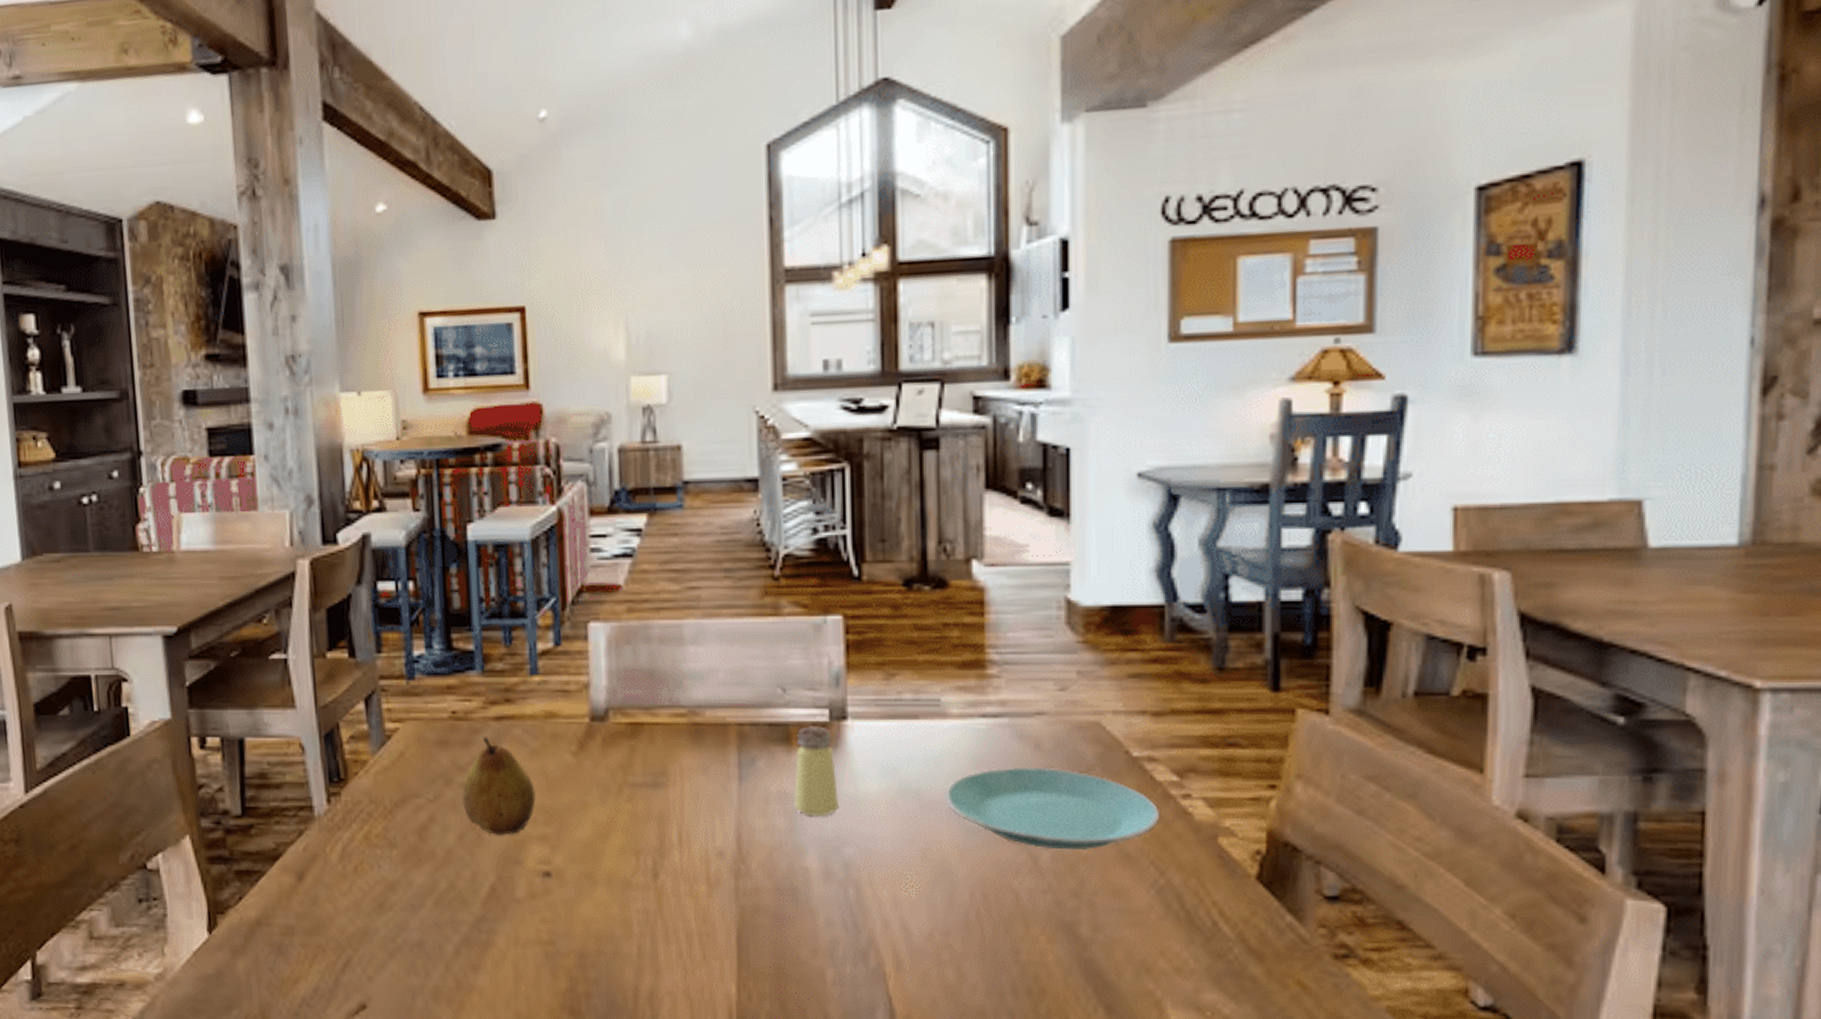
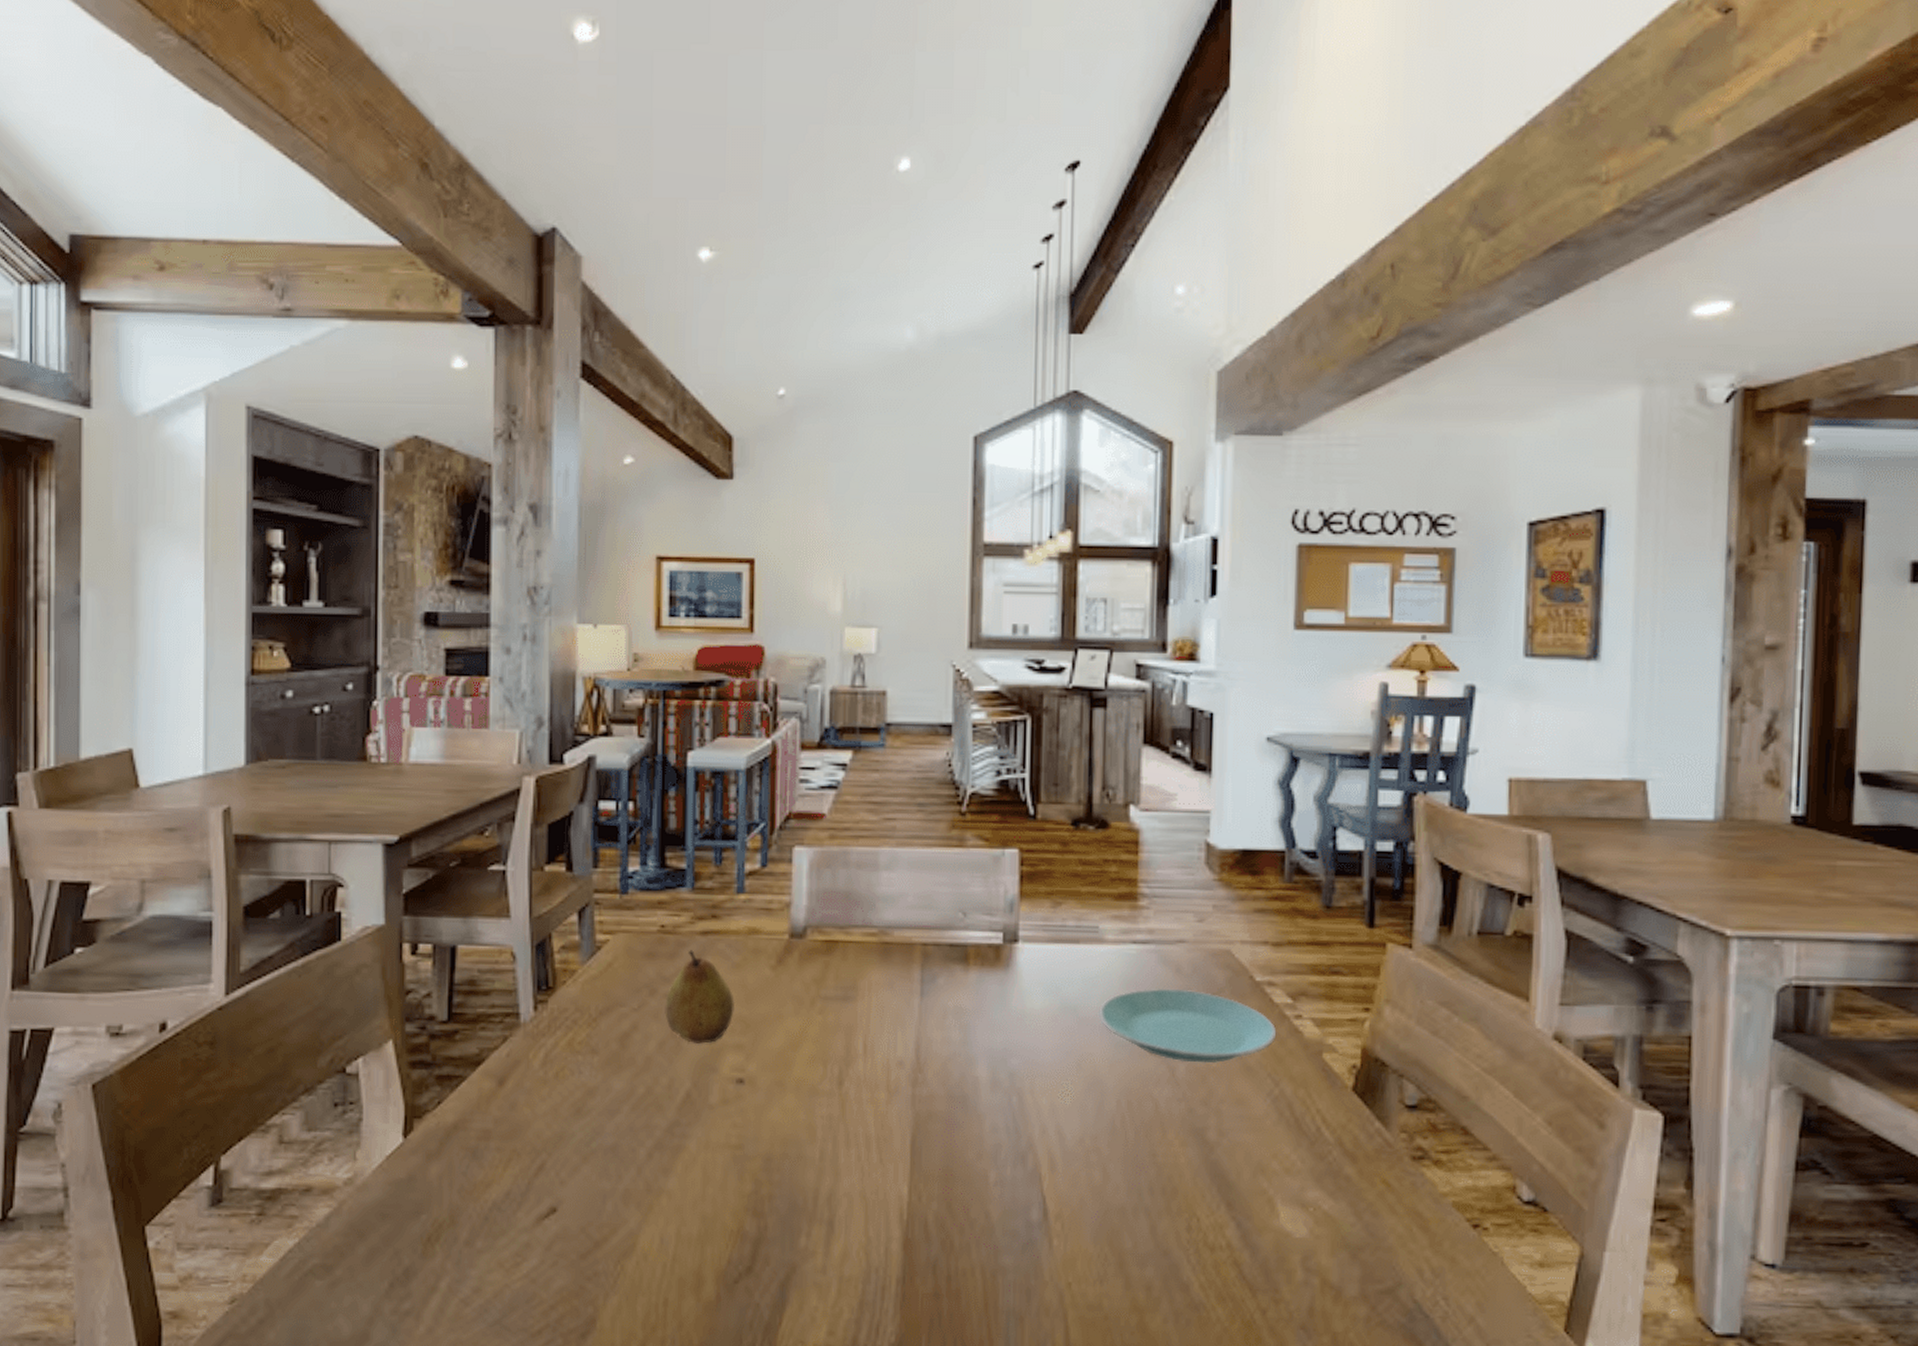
saltshaker: present [793,726,840,817] -> none [968,947,1009,1030]

